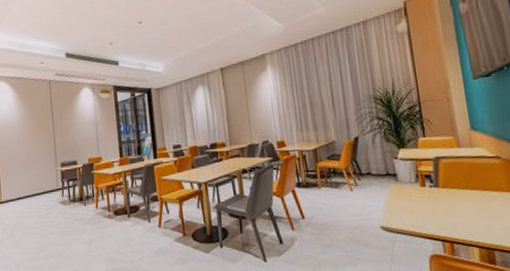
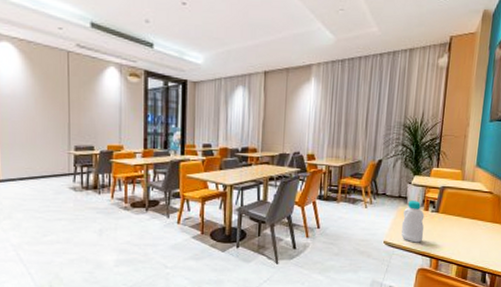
bottle: none [396,176,428,225] -> present [401,200,425,243]

